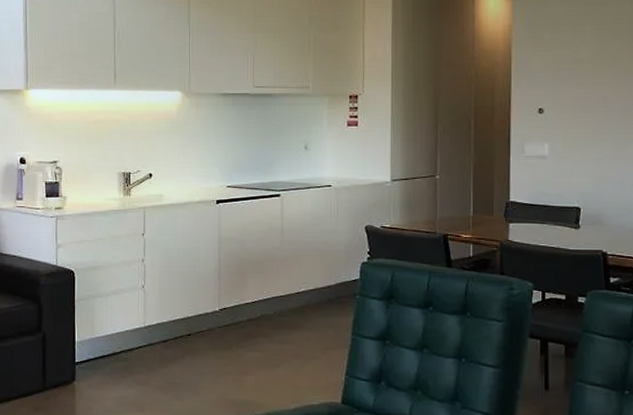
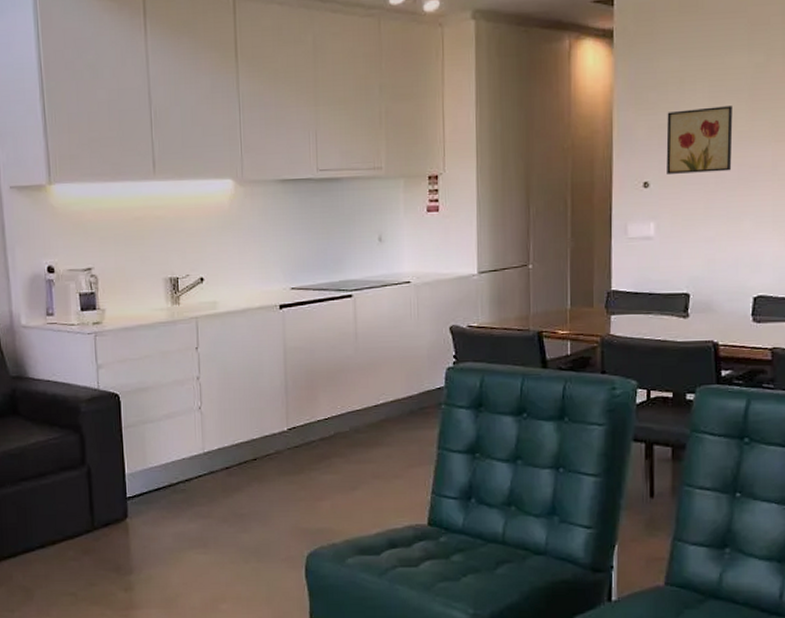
wall art: none [559,46,618,102] -> present [666,106,733,174]

